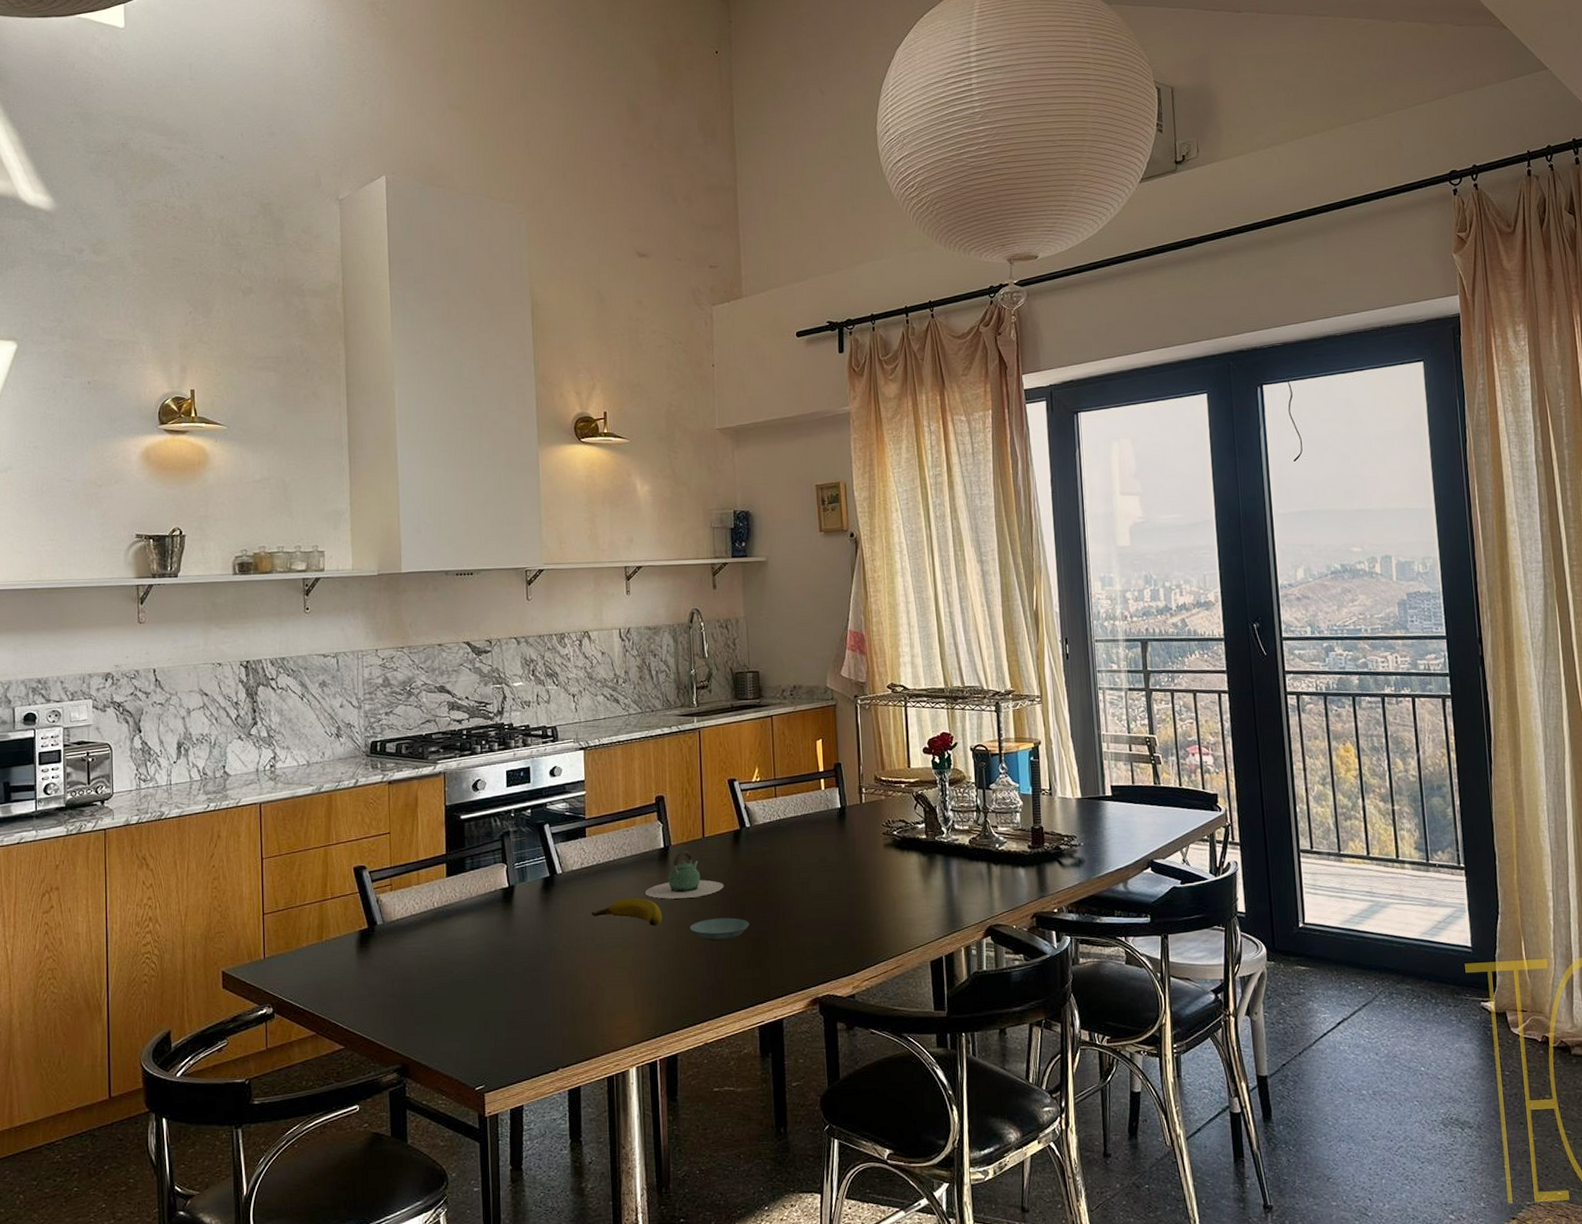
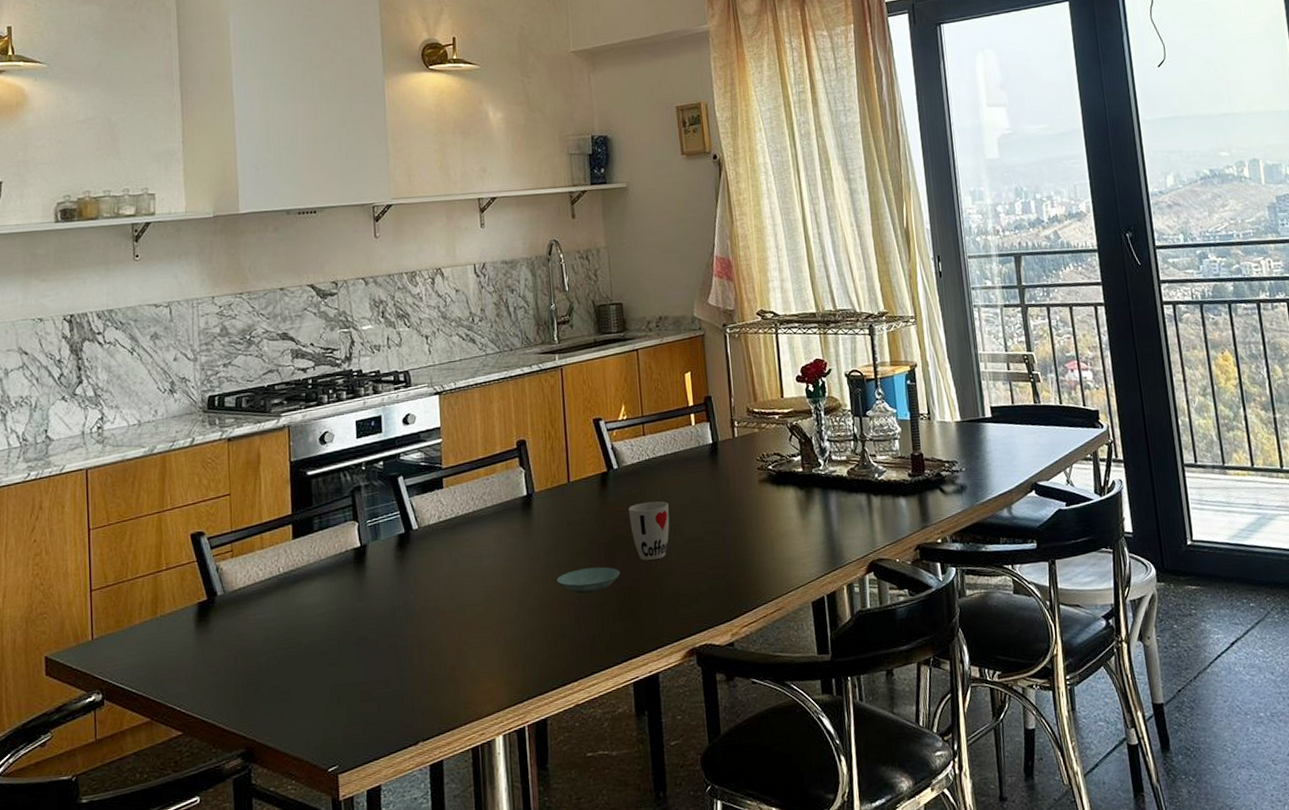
banana: present [591,897,663,927] -> none [450,550,528,581]
teapot: present [644,850,724,899] -> none [507,497,592,551]
cup: none [759,859,798,914] -> present [629,501,670,561]

